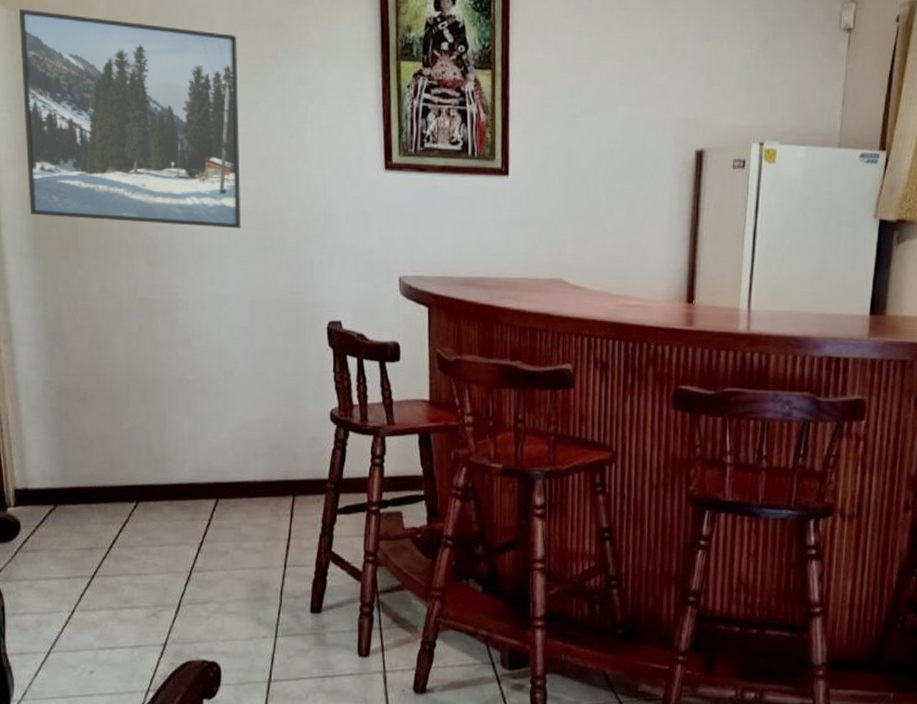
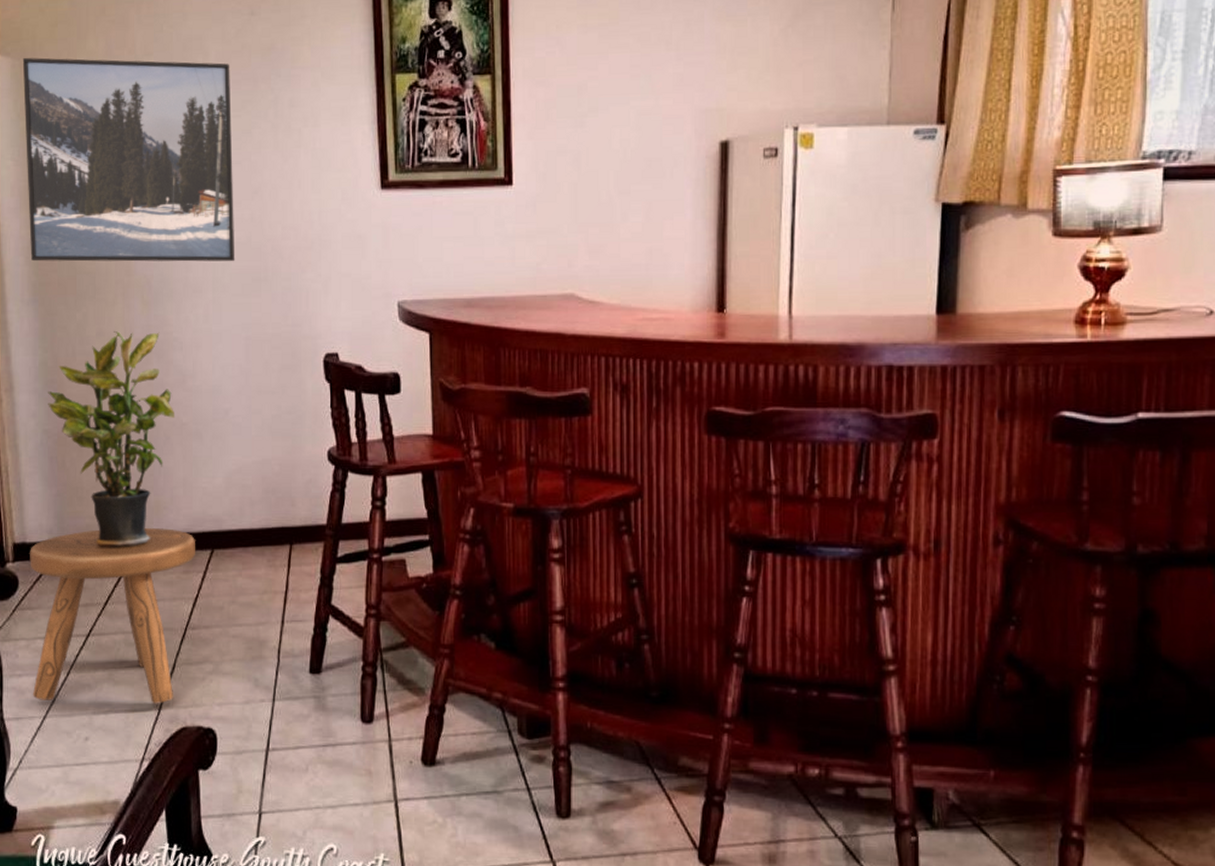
stool: none [32,478,200,640] -> present [30,528,195,704]
potted plant: none [49,289,181,496] -> present [48,331,175,548]

